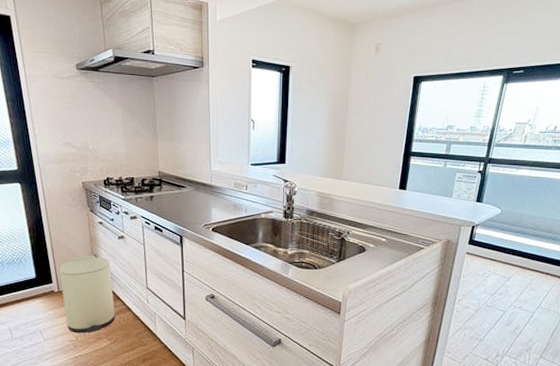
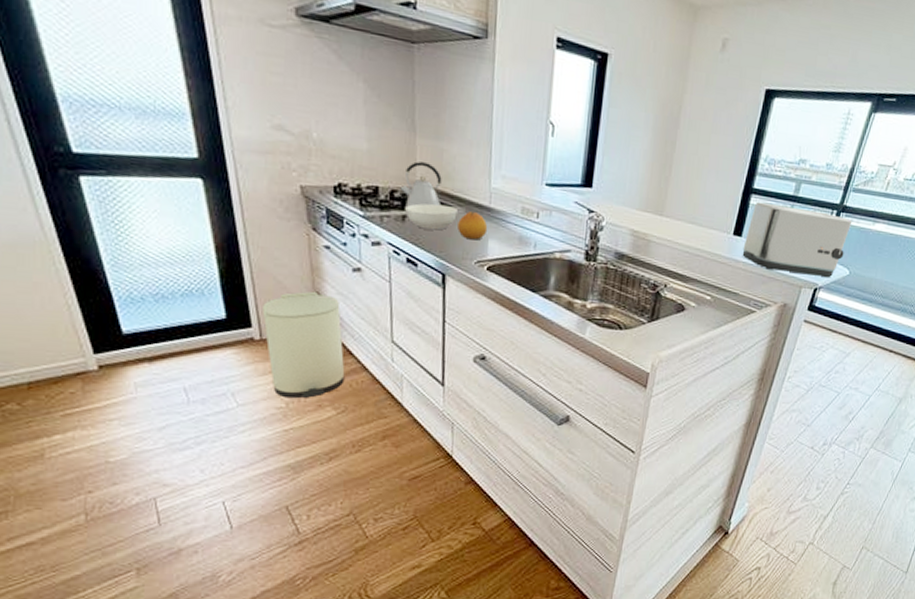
kettle: none [148,157,177,191] -> present [400,161,442,208]
bowl: none [152,186,189,205] -> present [405,203,457,231]
fruit: none [189,189,211,210] -> present [457,211,488,240]
toaster: none [408,162,498,217] -> present [742,201,852,278]

